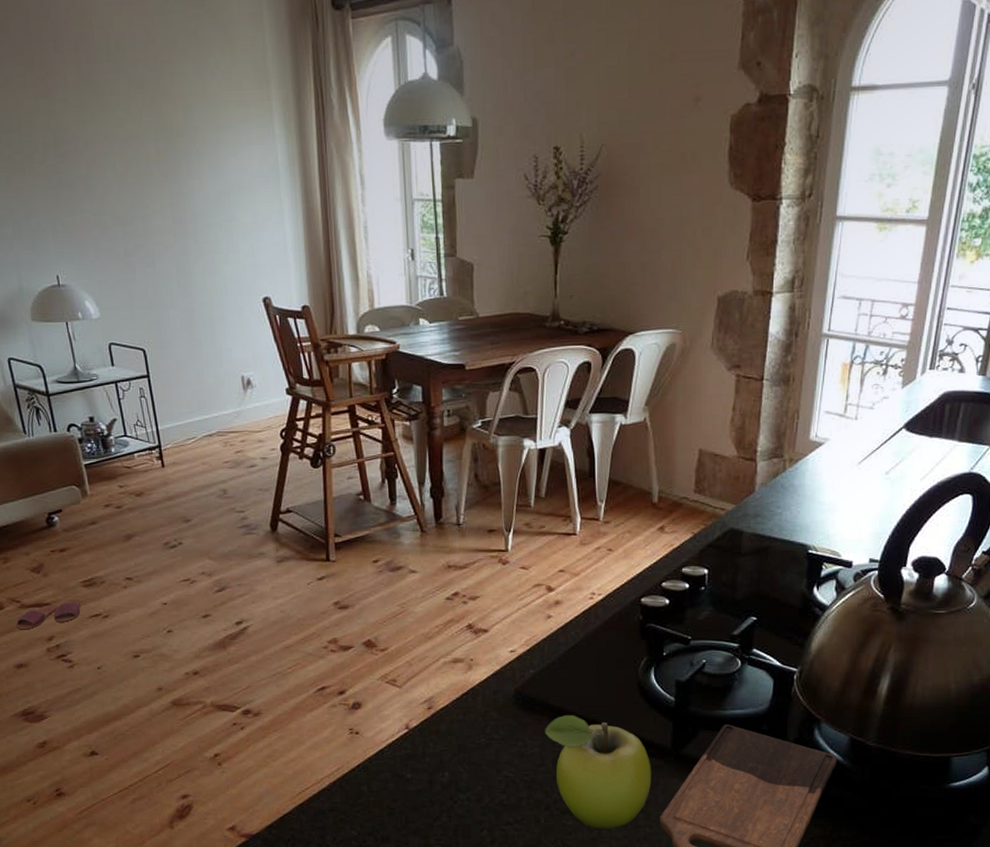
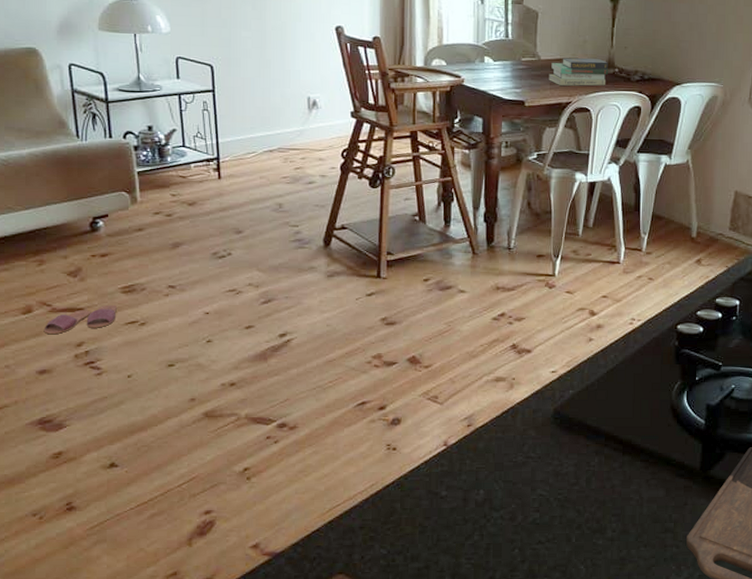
books: none [489,311,553,344] -> present [549,58,608,86]
fruit: present [545,715,651,829] -> none [581,435,680,549]

